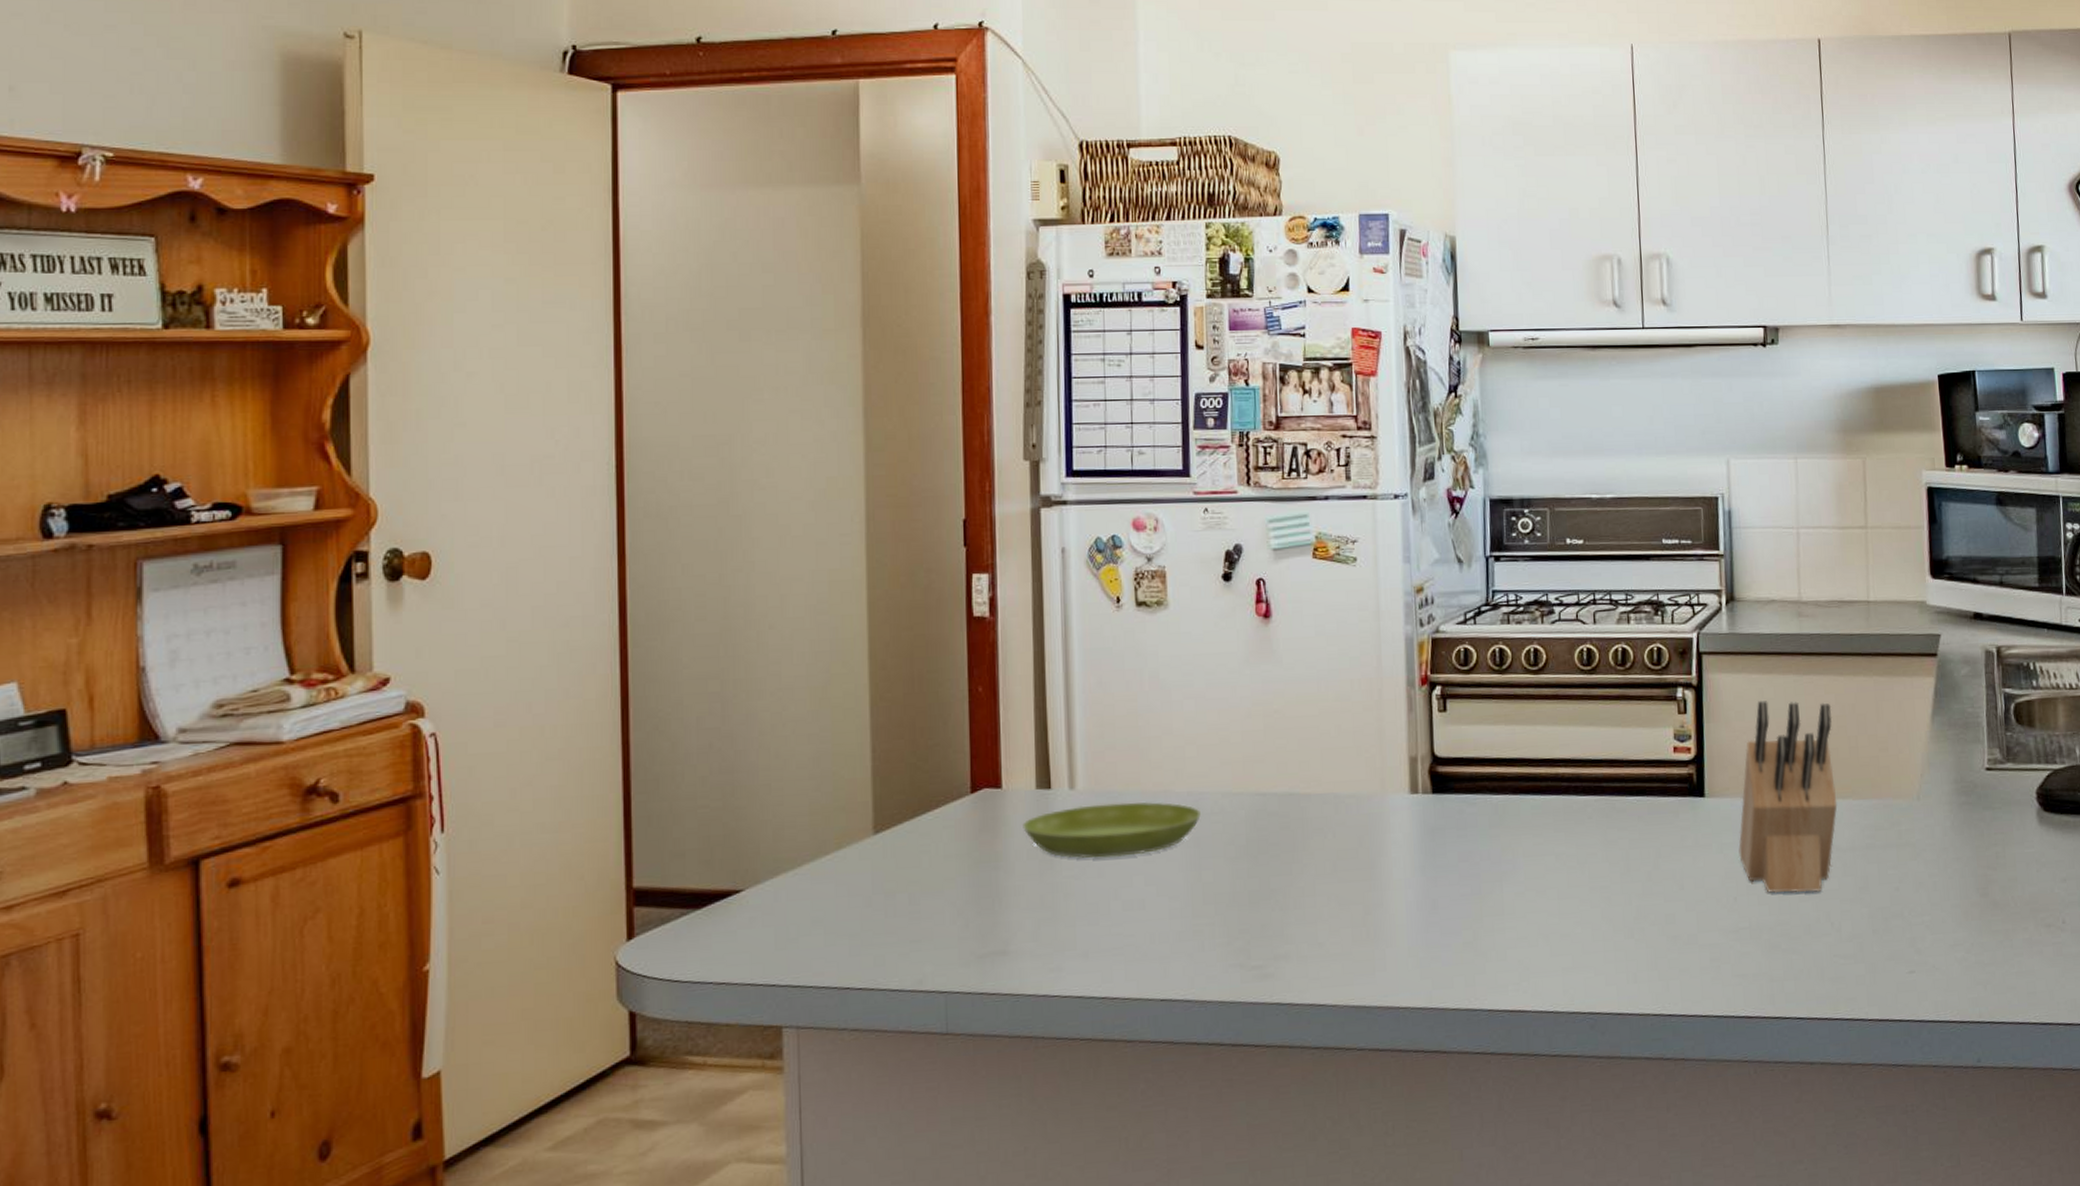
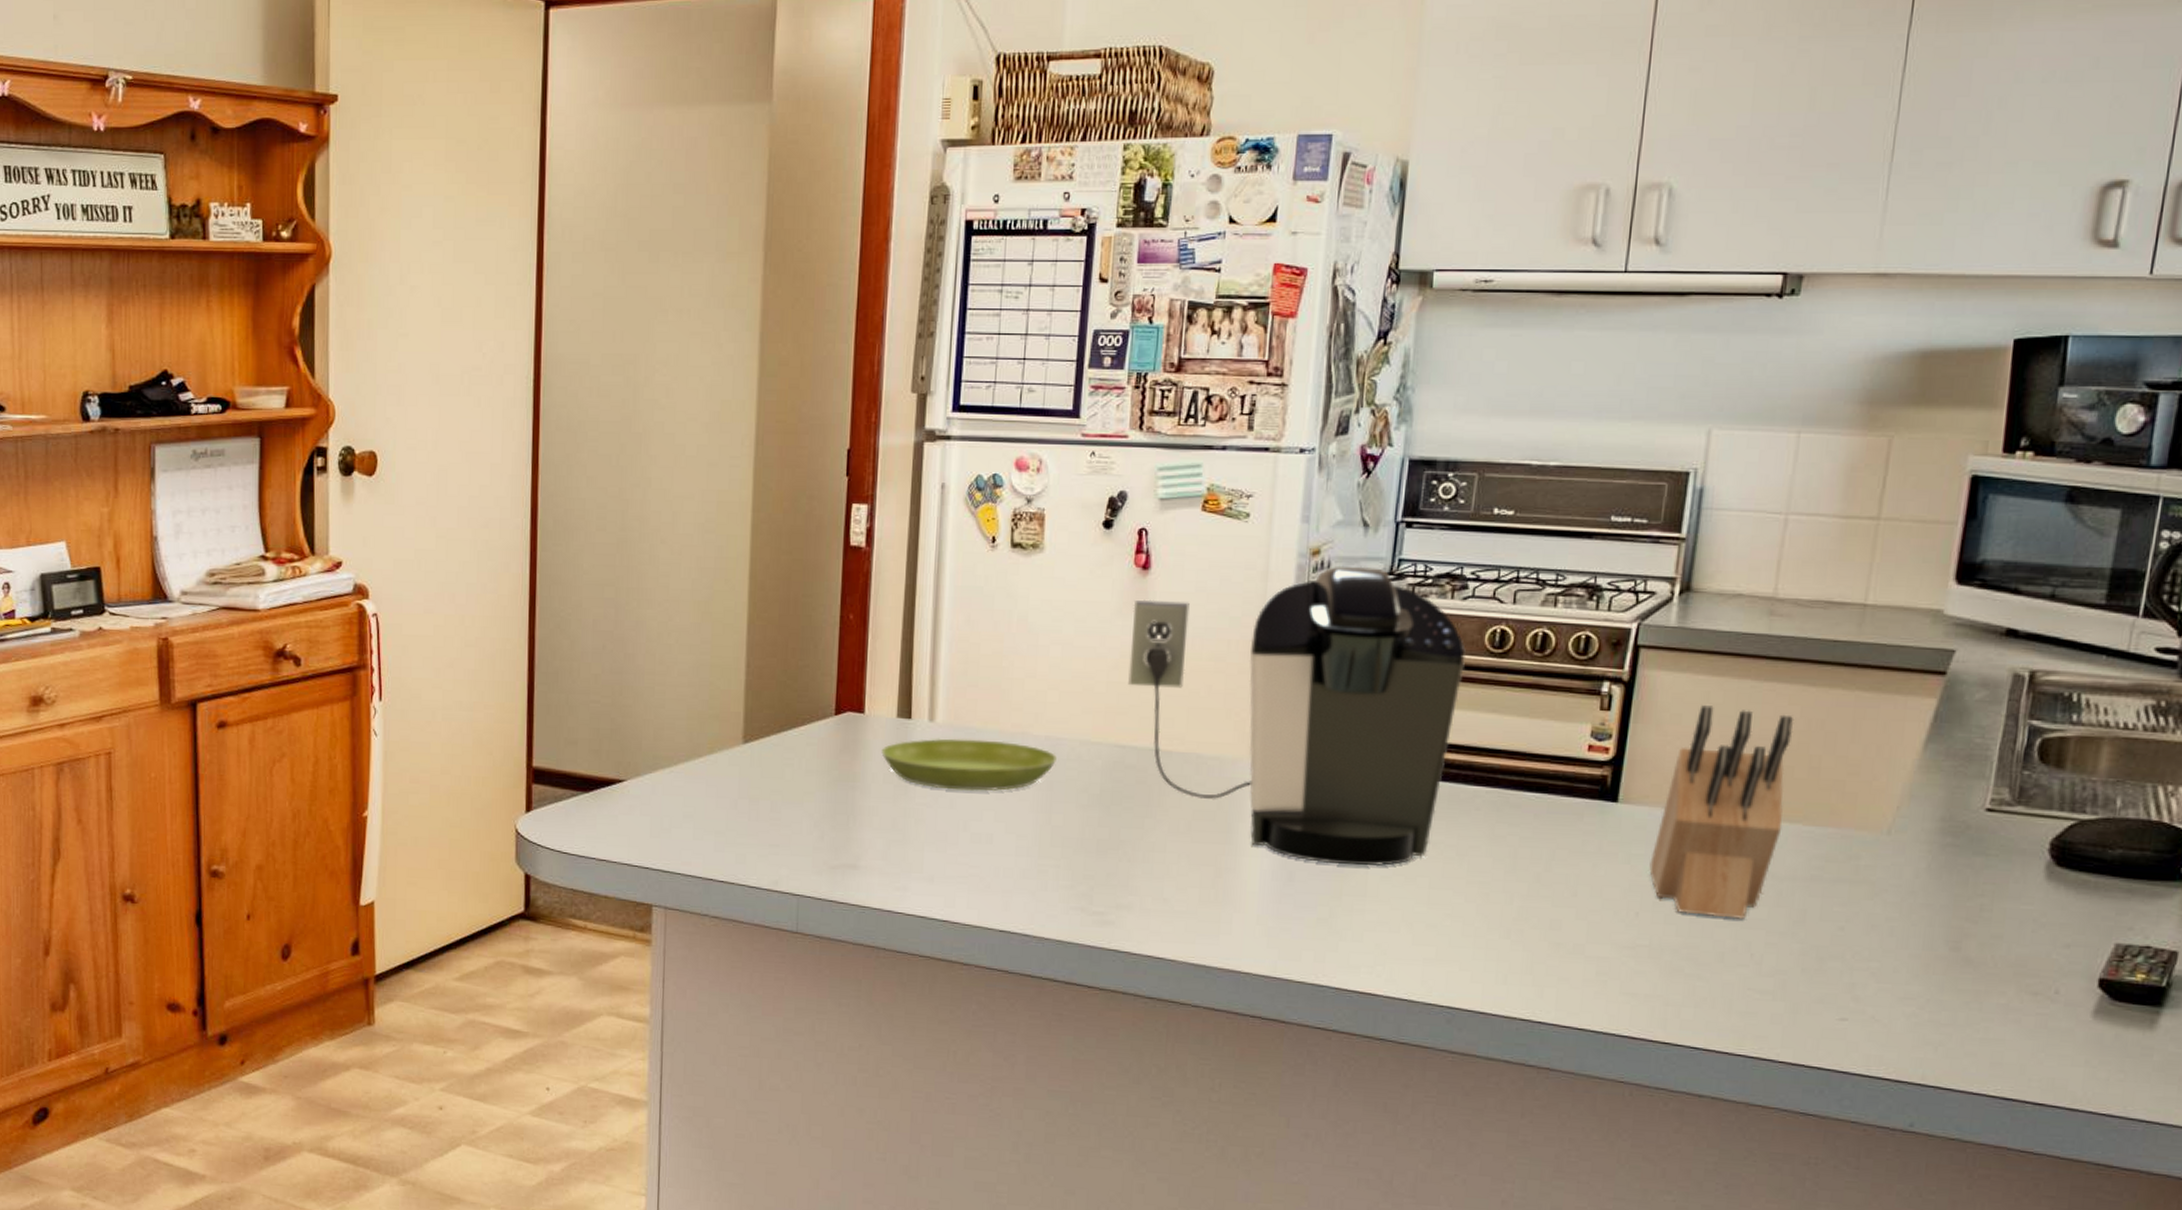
coffee maker: none [1259,599,1561,887] -> present [1128,566,1466,867]

